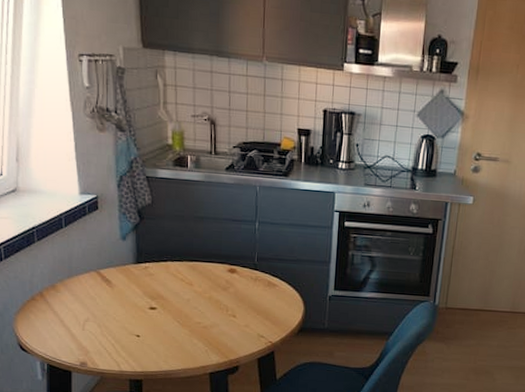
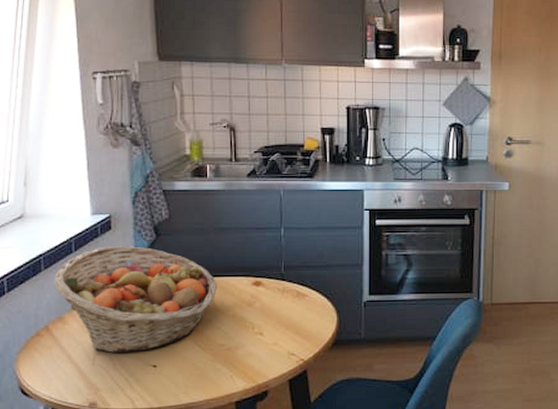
fruit basket: none [46,225,195,322] -> present [54,246,217,354]

